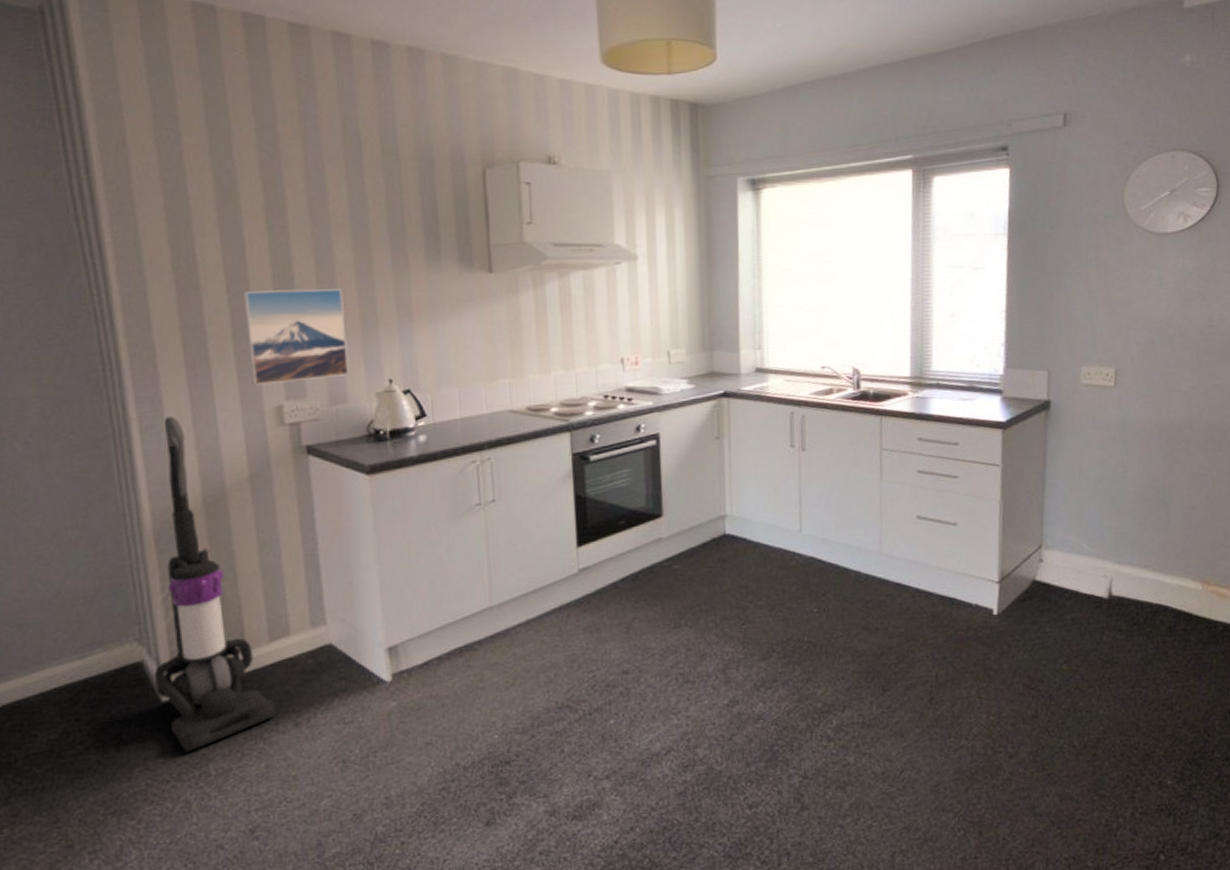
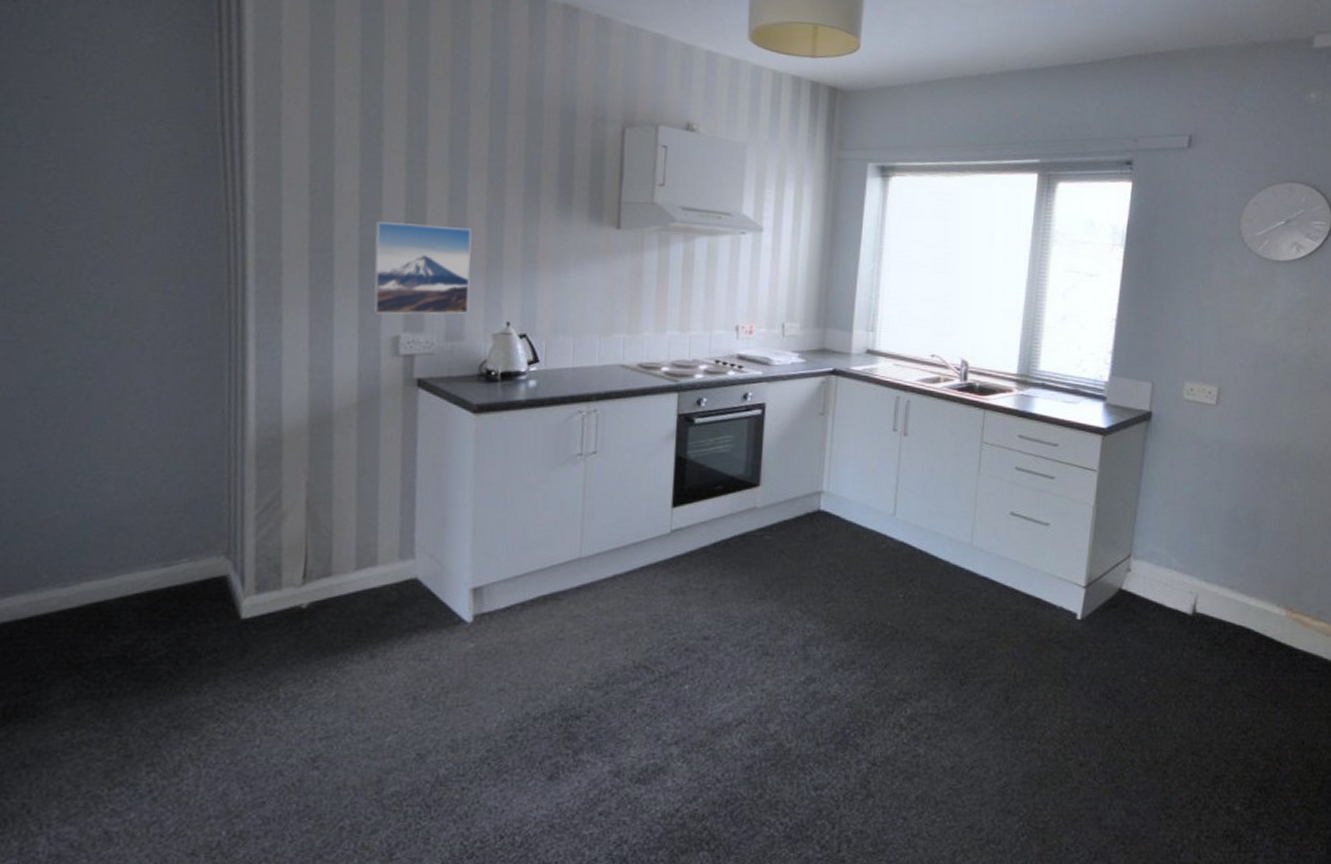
vacuum cleaner: present [153,416,276,752] -> none [236,335,354,672]

